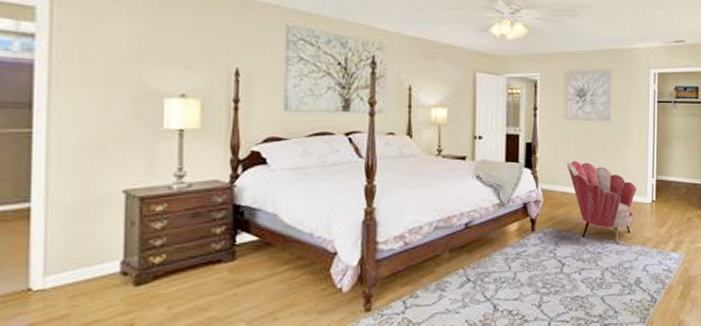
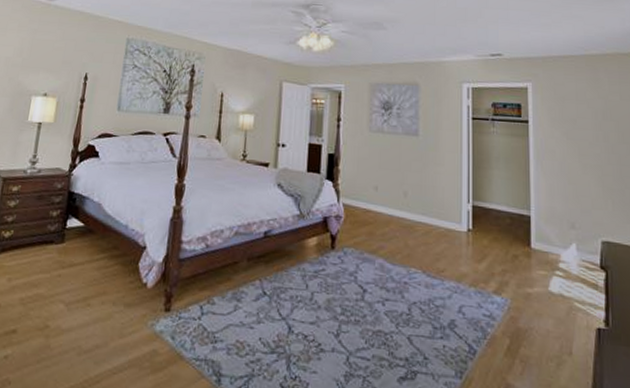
armchair: present [566,161,637,244] -> none [370,177,450,276]

